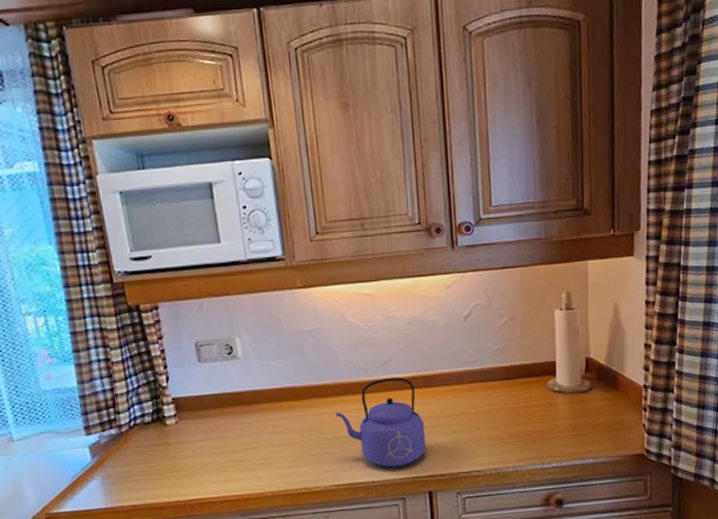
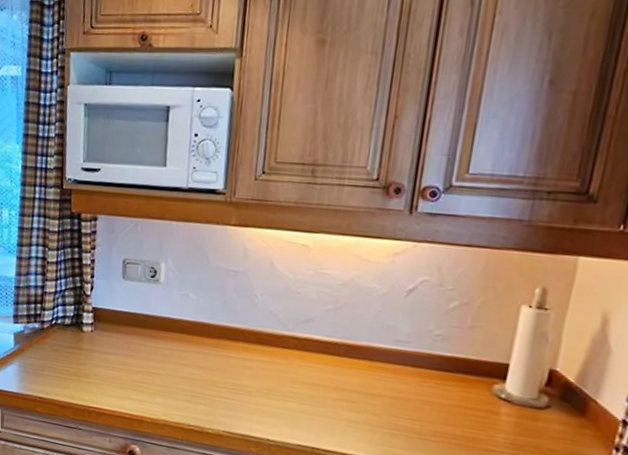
kettle: present [335,377,426,468] -> none [243,336,336,433]

